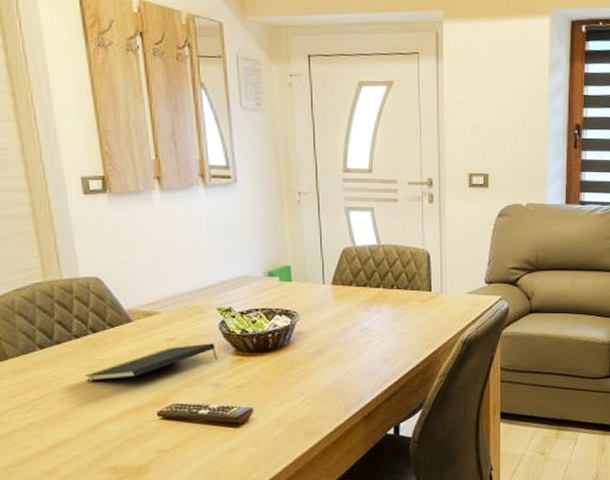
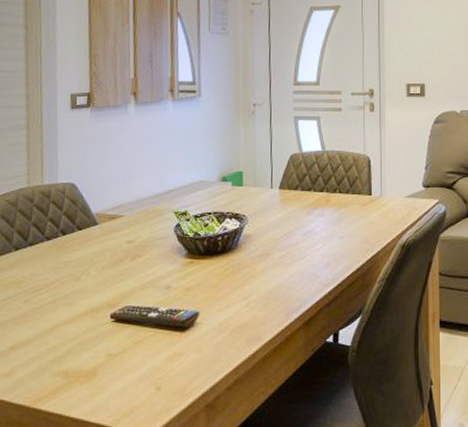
notepad: present [85,343,219,382] -> none [50,245,171,283]

